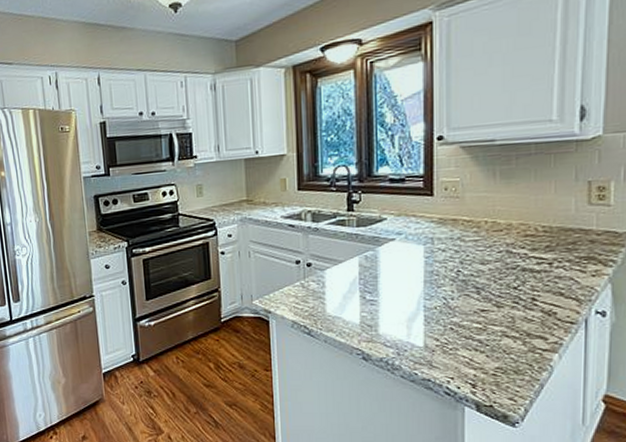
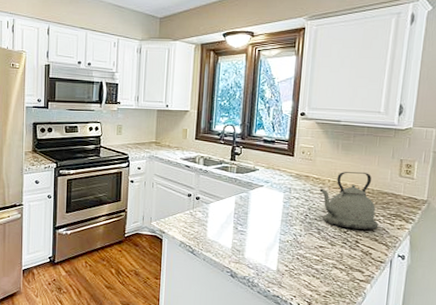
kettle: none [473,204,563,283] -> present [319,171,379,230]

